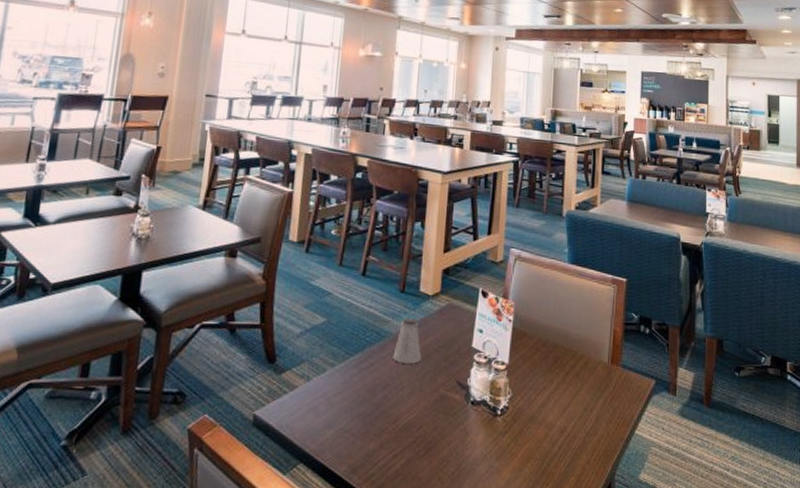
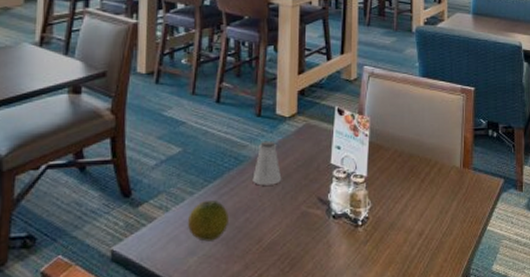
fruit: none [326,374,367,416] -> present [187,200,229,242]

